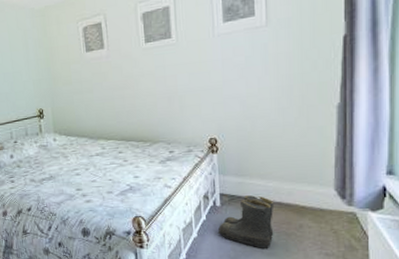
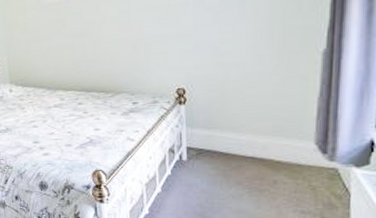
boots: present [217,195,274,248] -> none [183,149,245,205]

